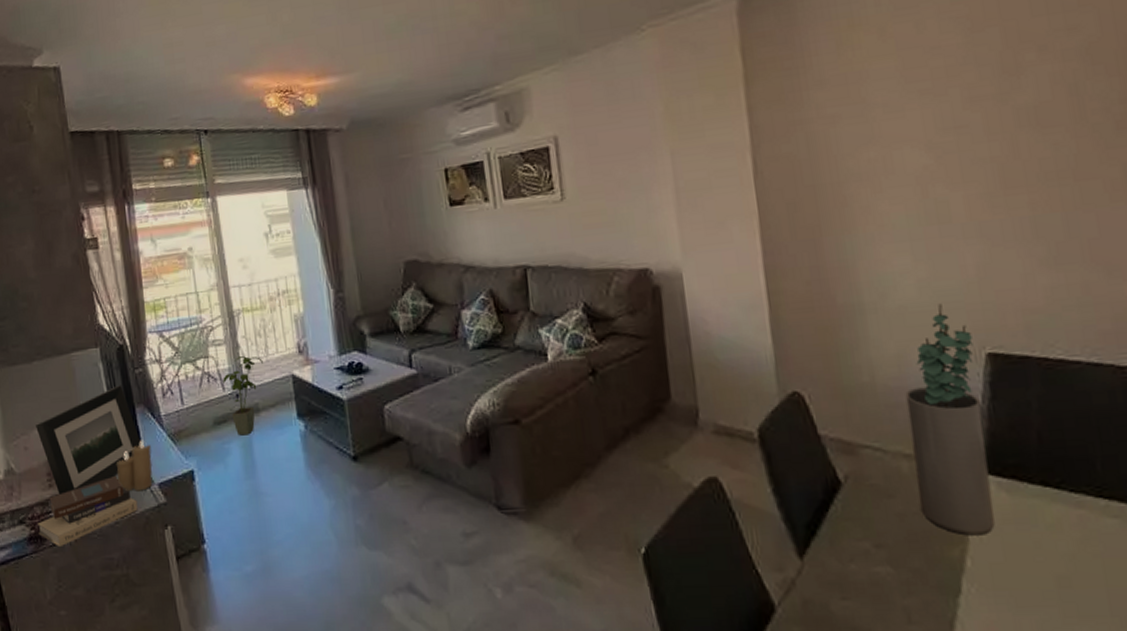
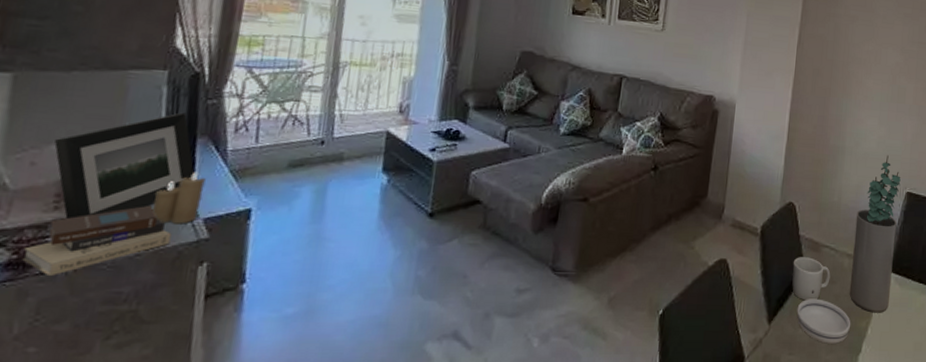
house plant: present [223,356,263,436] -> none [310,106,359,182]
mug: none [817,464,884,525] -> present [792,257,831,301]
bowl: none [839,520,935,583] -> present [796,298,851,344]

